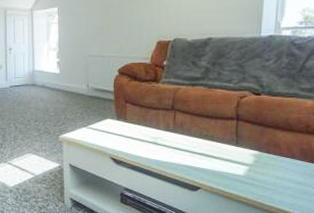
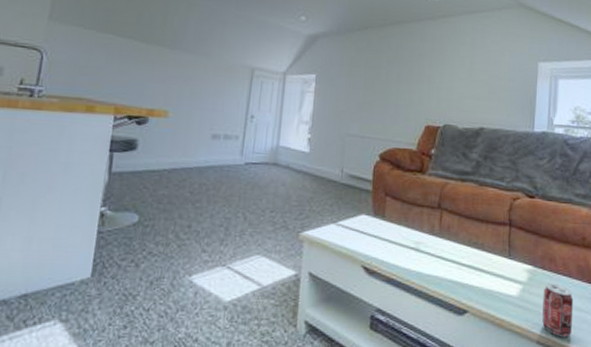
beverage can: none [266,164,296,205] -> present [542,283,574,338]

